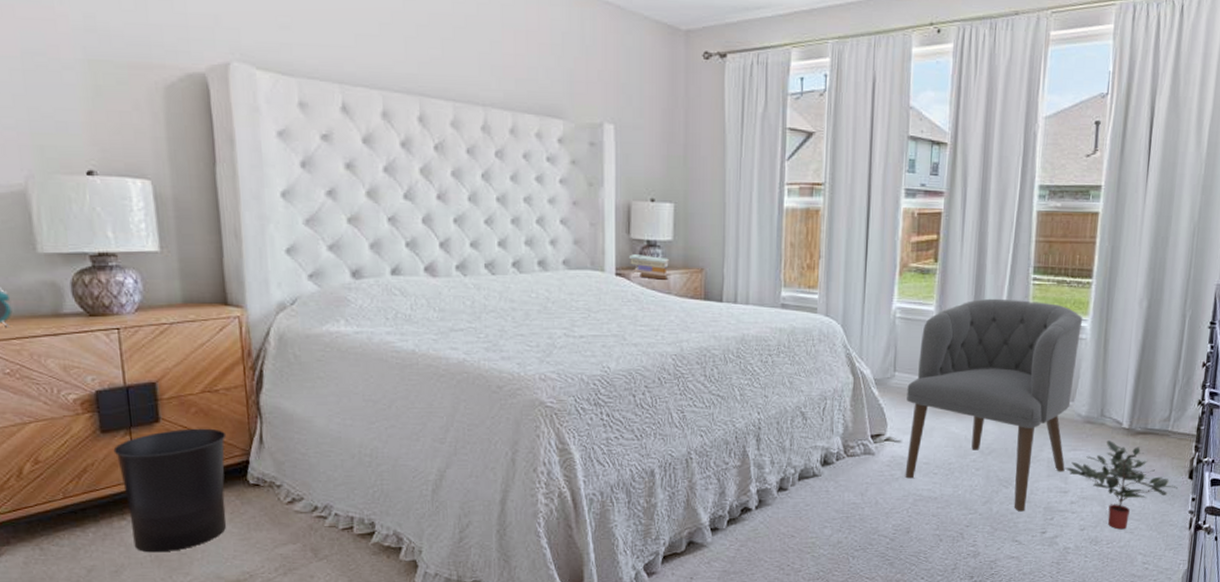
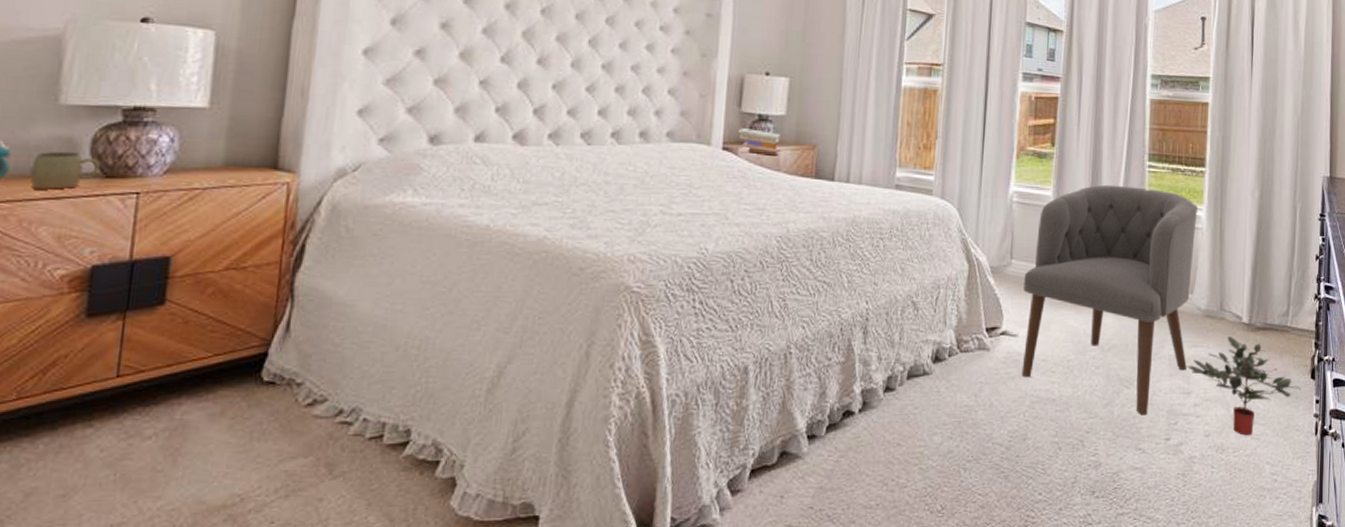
mug: none [27,294,84,327] -> present [29,151,101,190]
waste bin: present [113,428,227,553] -> none [96,312,246,470]

